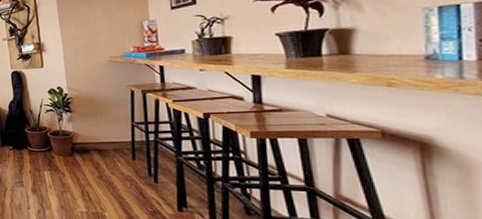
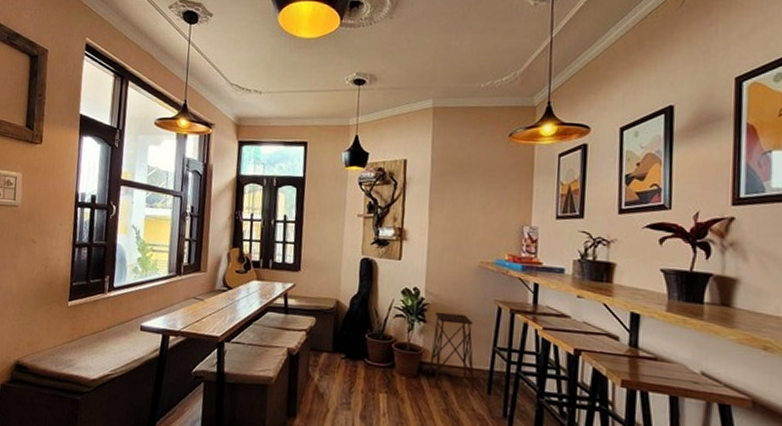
side table: none [78,101,121,161] -> present [429,311,475,393]

